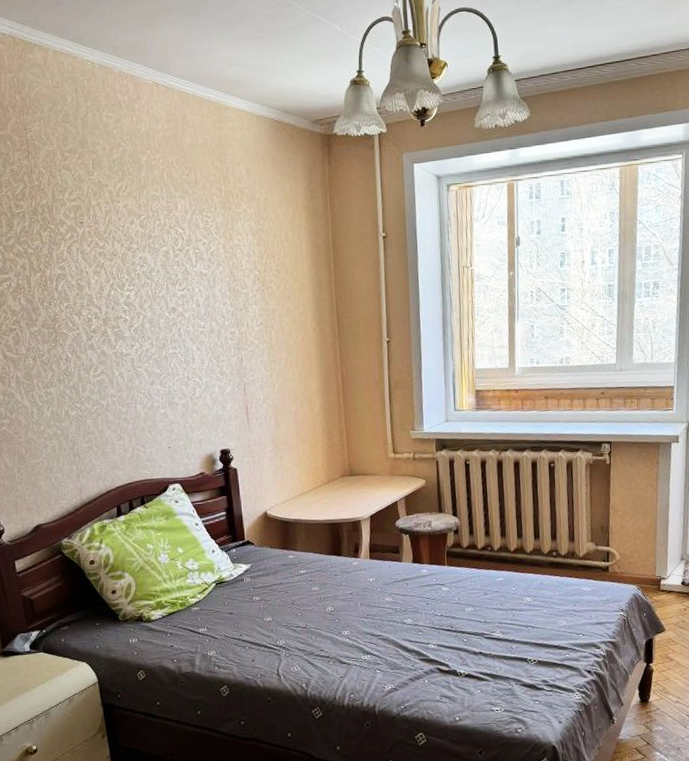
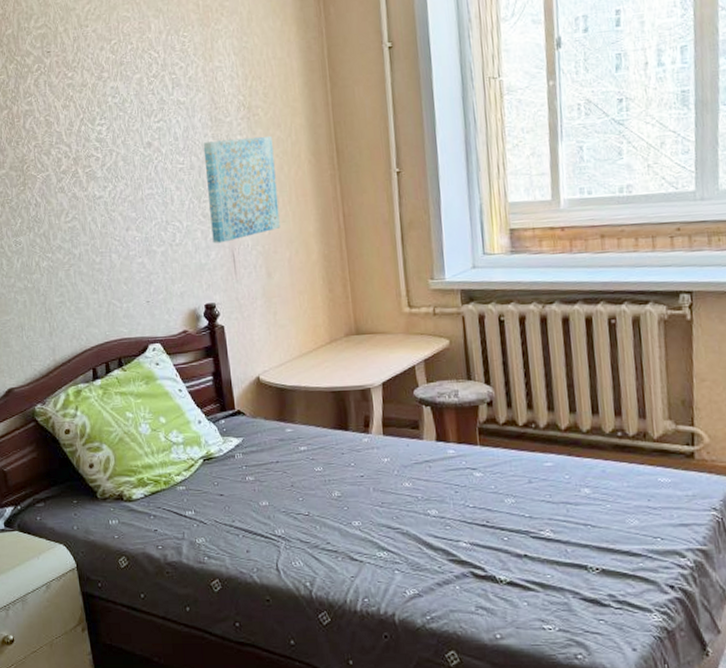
wall art: none [222,306,288,398] -> present [203,135,280,244]

